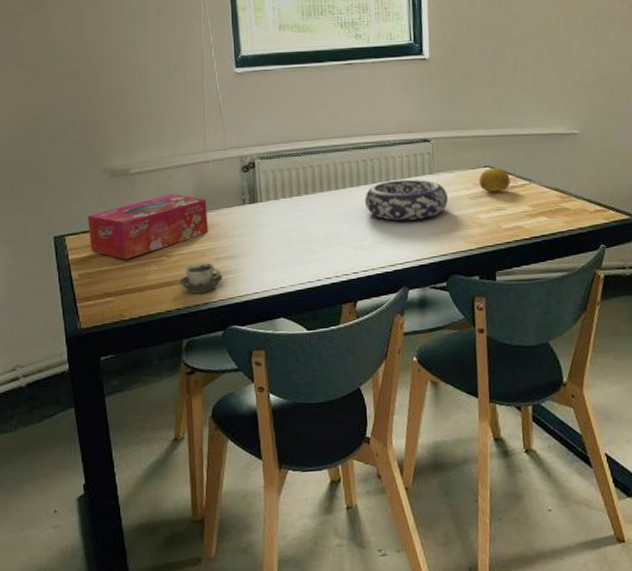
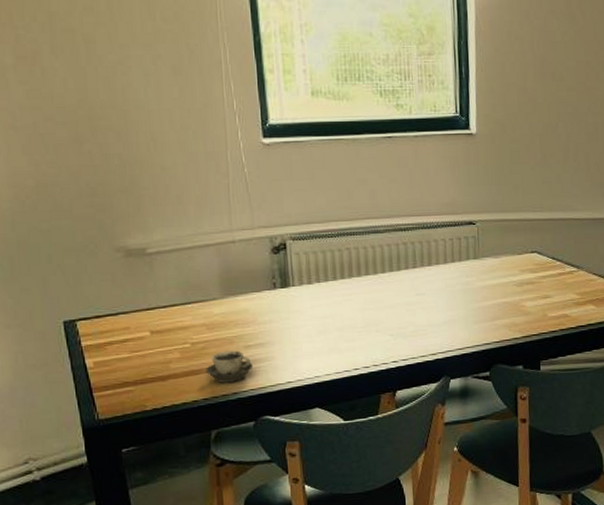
tissue box: present [88,194,208,260] -> none [101,276,236,347]
decorative bowl: present [364,179,448,221] -> none [404,264,493,308]
fruit: present [479,168,510,192] -> none [525,254,558,279]

